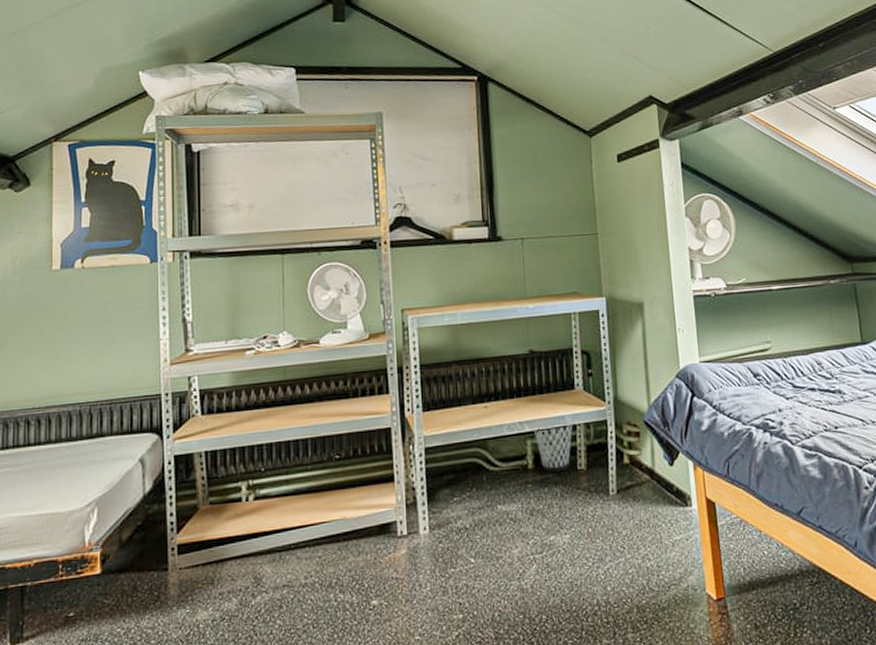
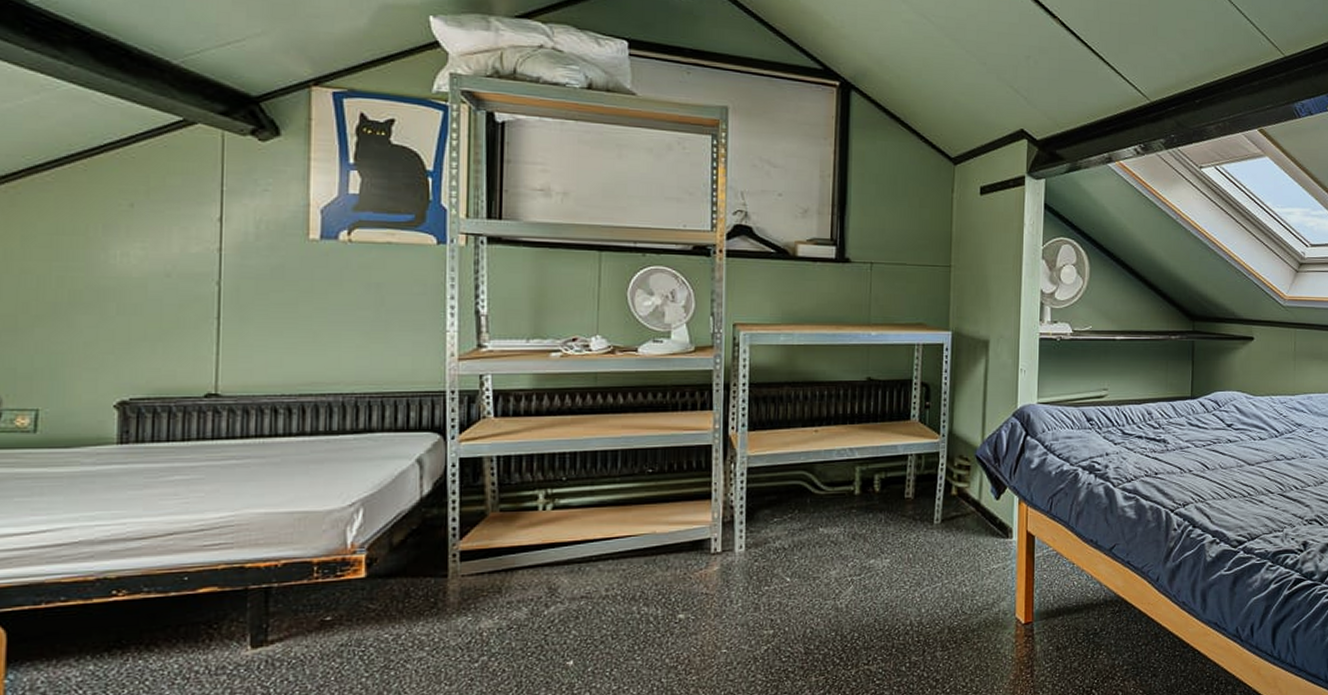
wastebasket: present [533,424,573,473] -> none [863,453,904,500]

